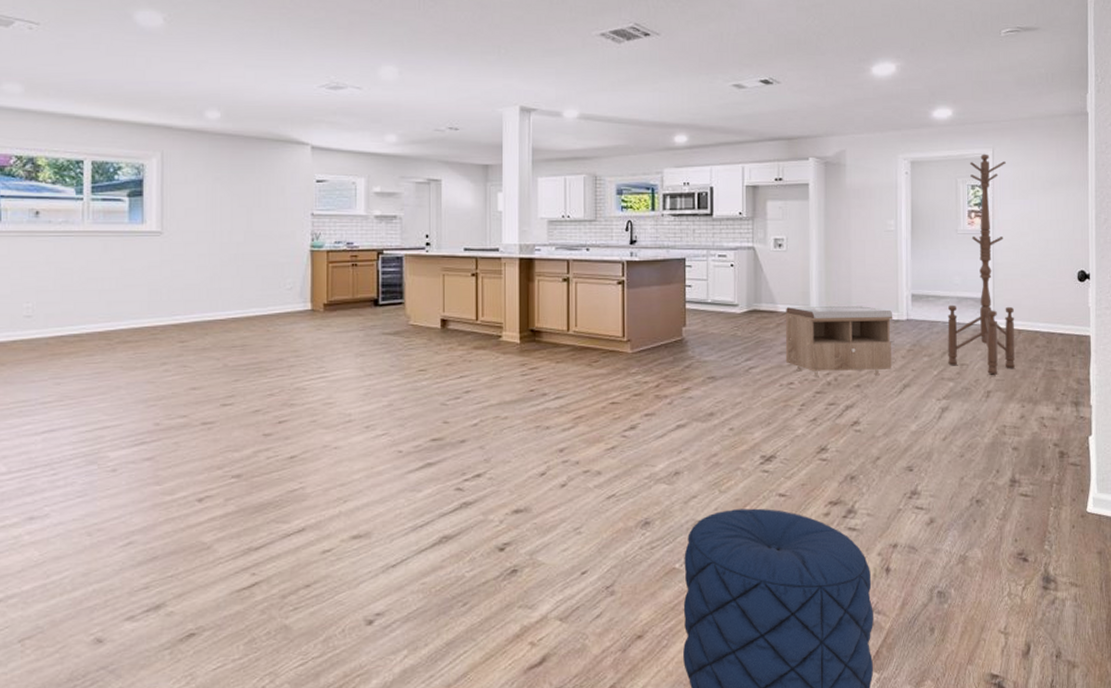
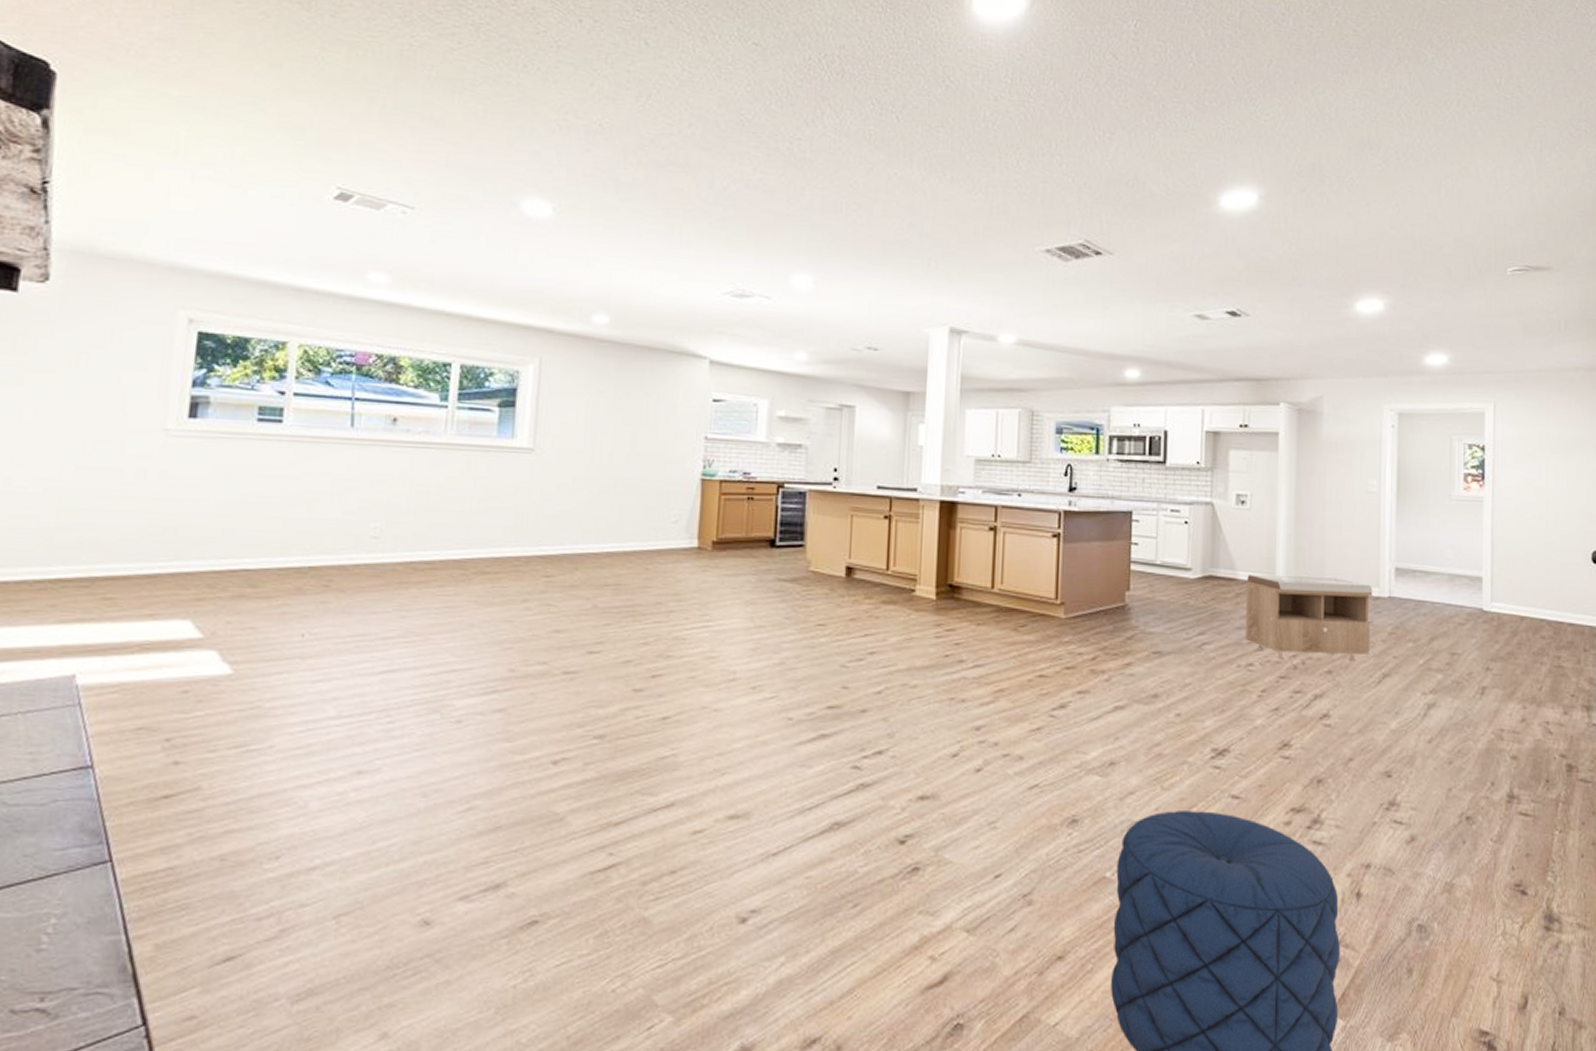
coat rack: present [947,154,1016,375] -> none [1436,408,1517,668]

